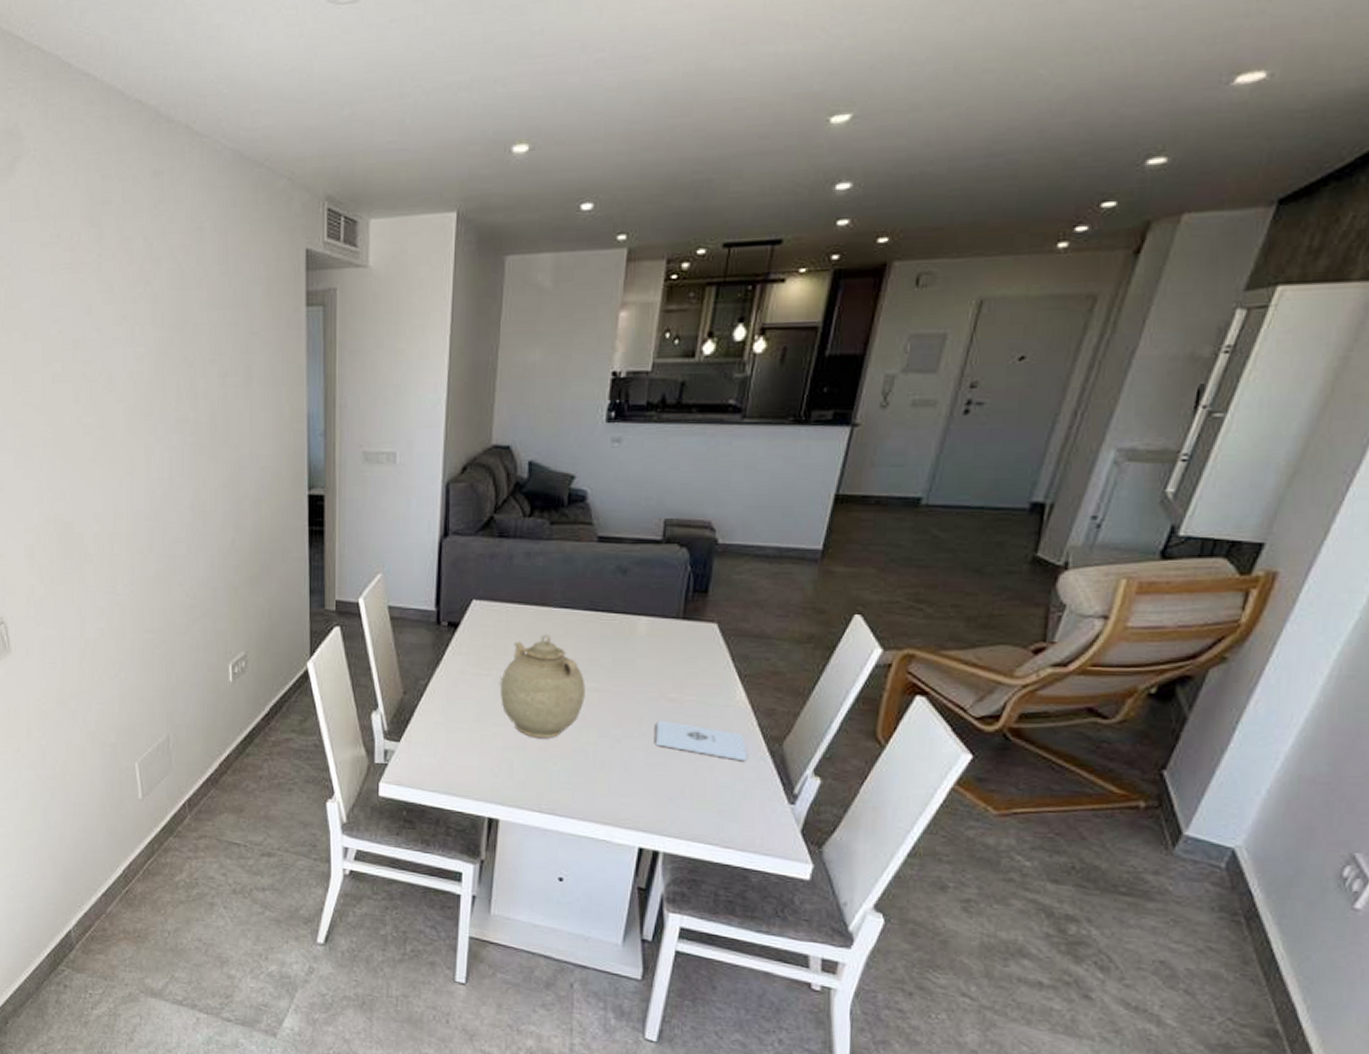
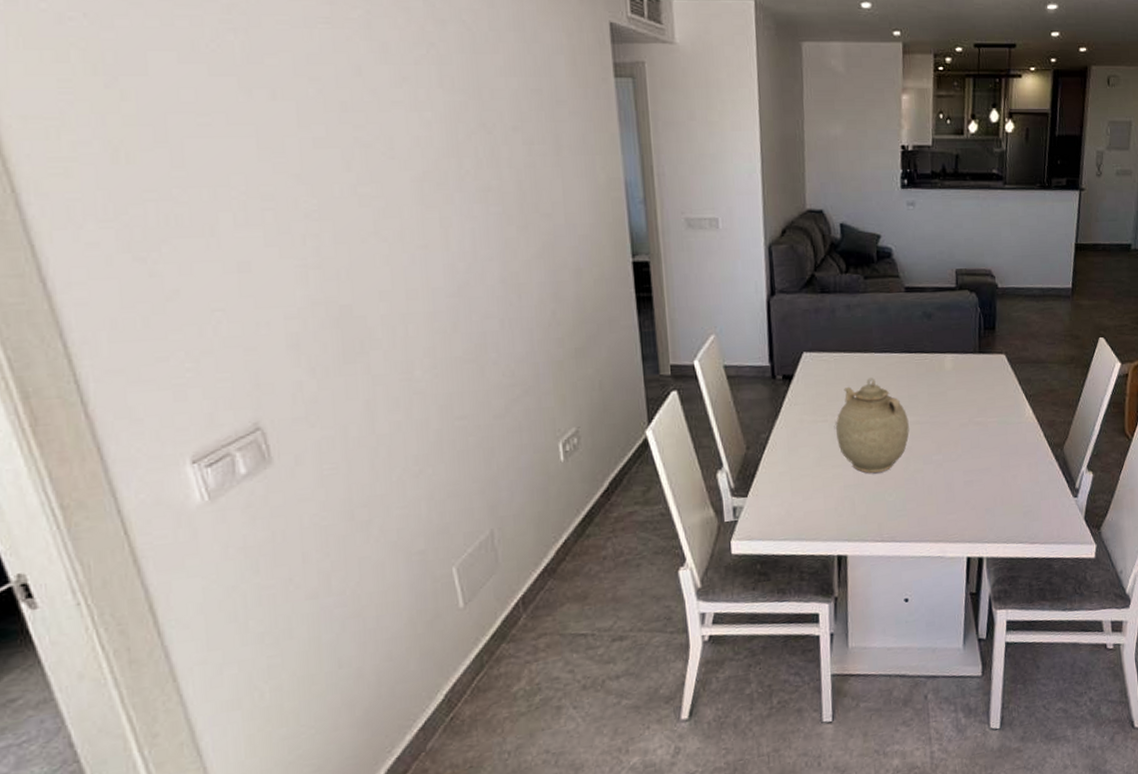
notepad: present [656,720,748,762] -> none [969,441,1040,468]

